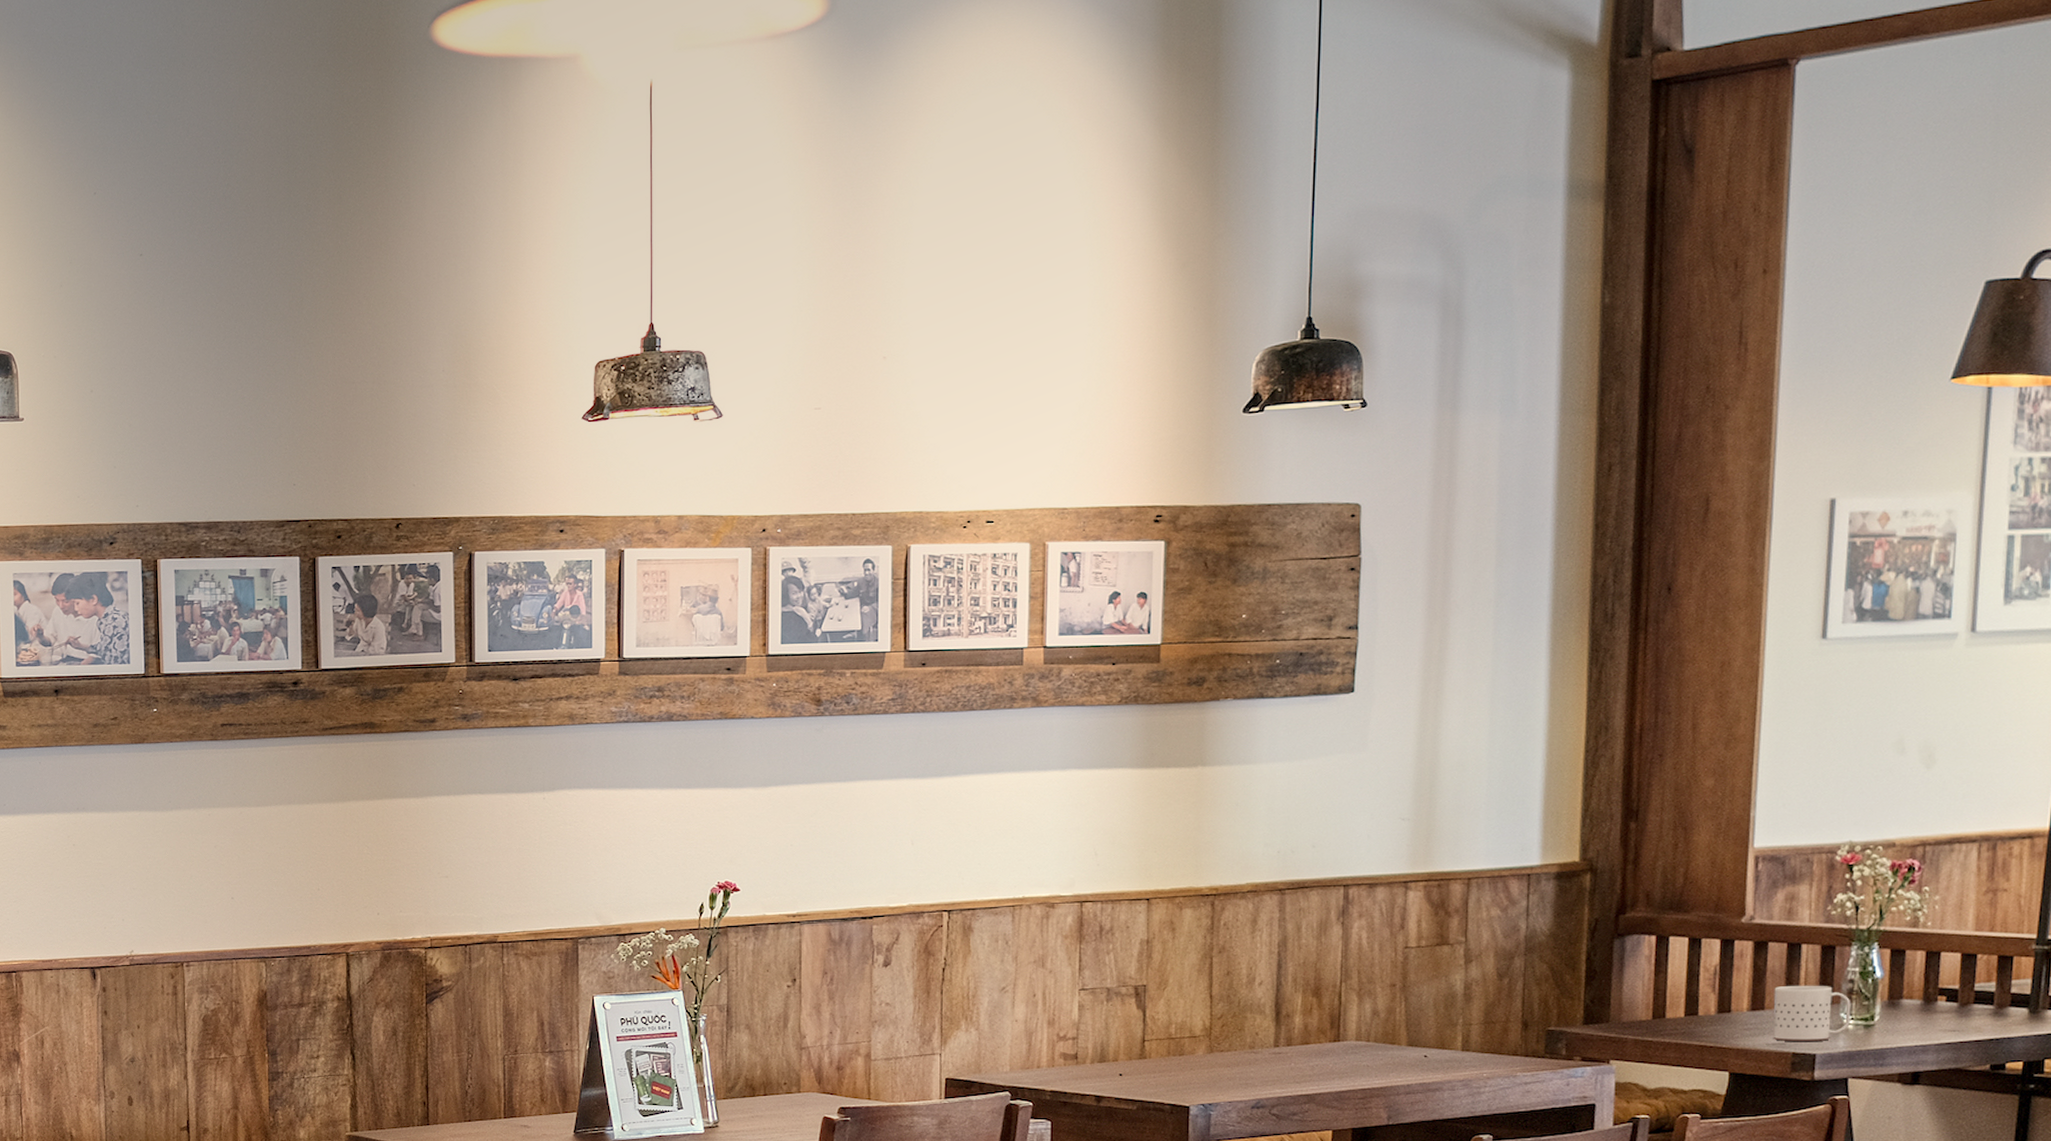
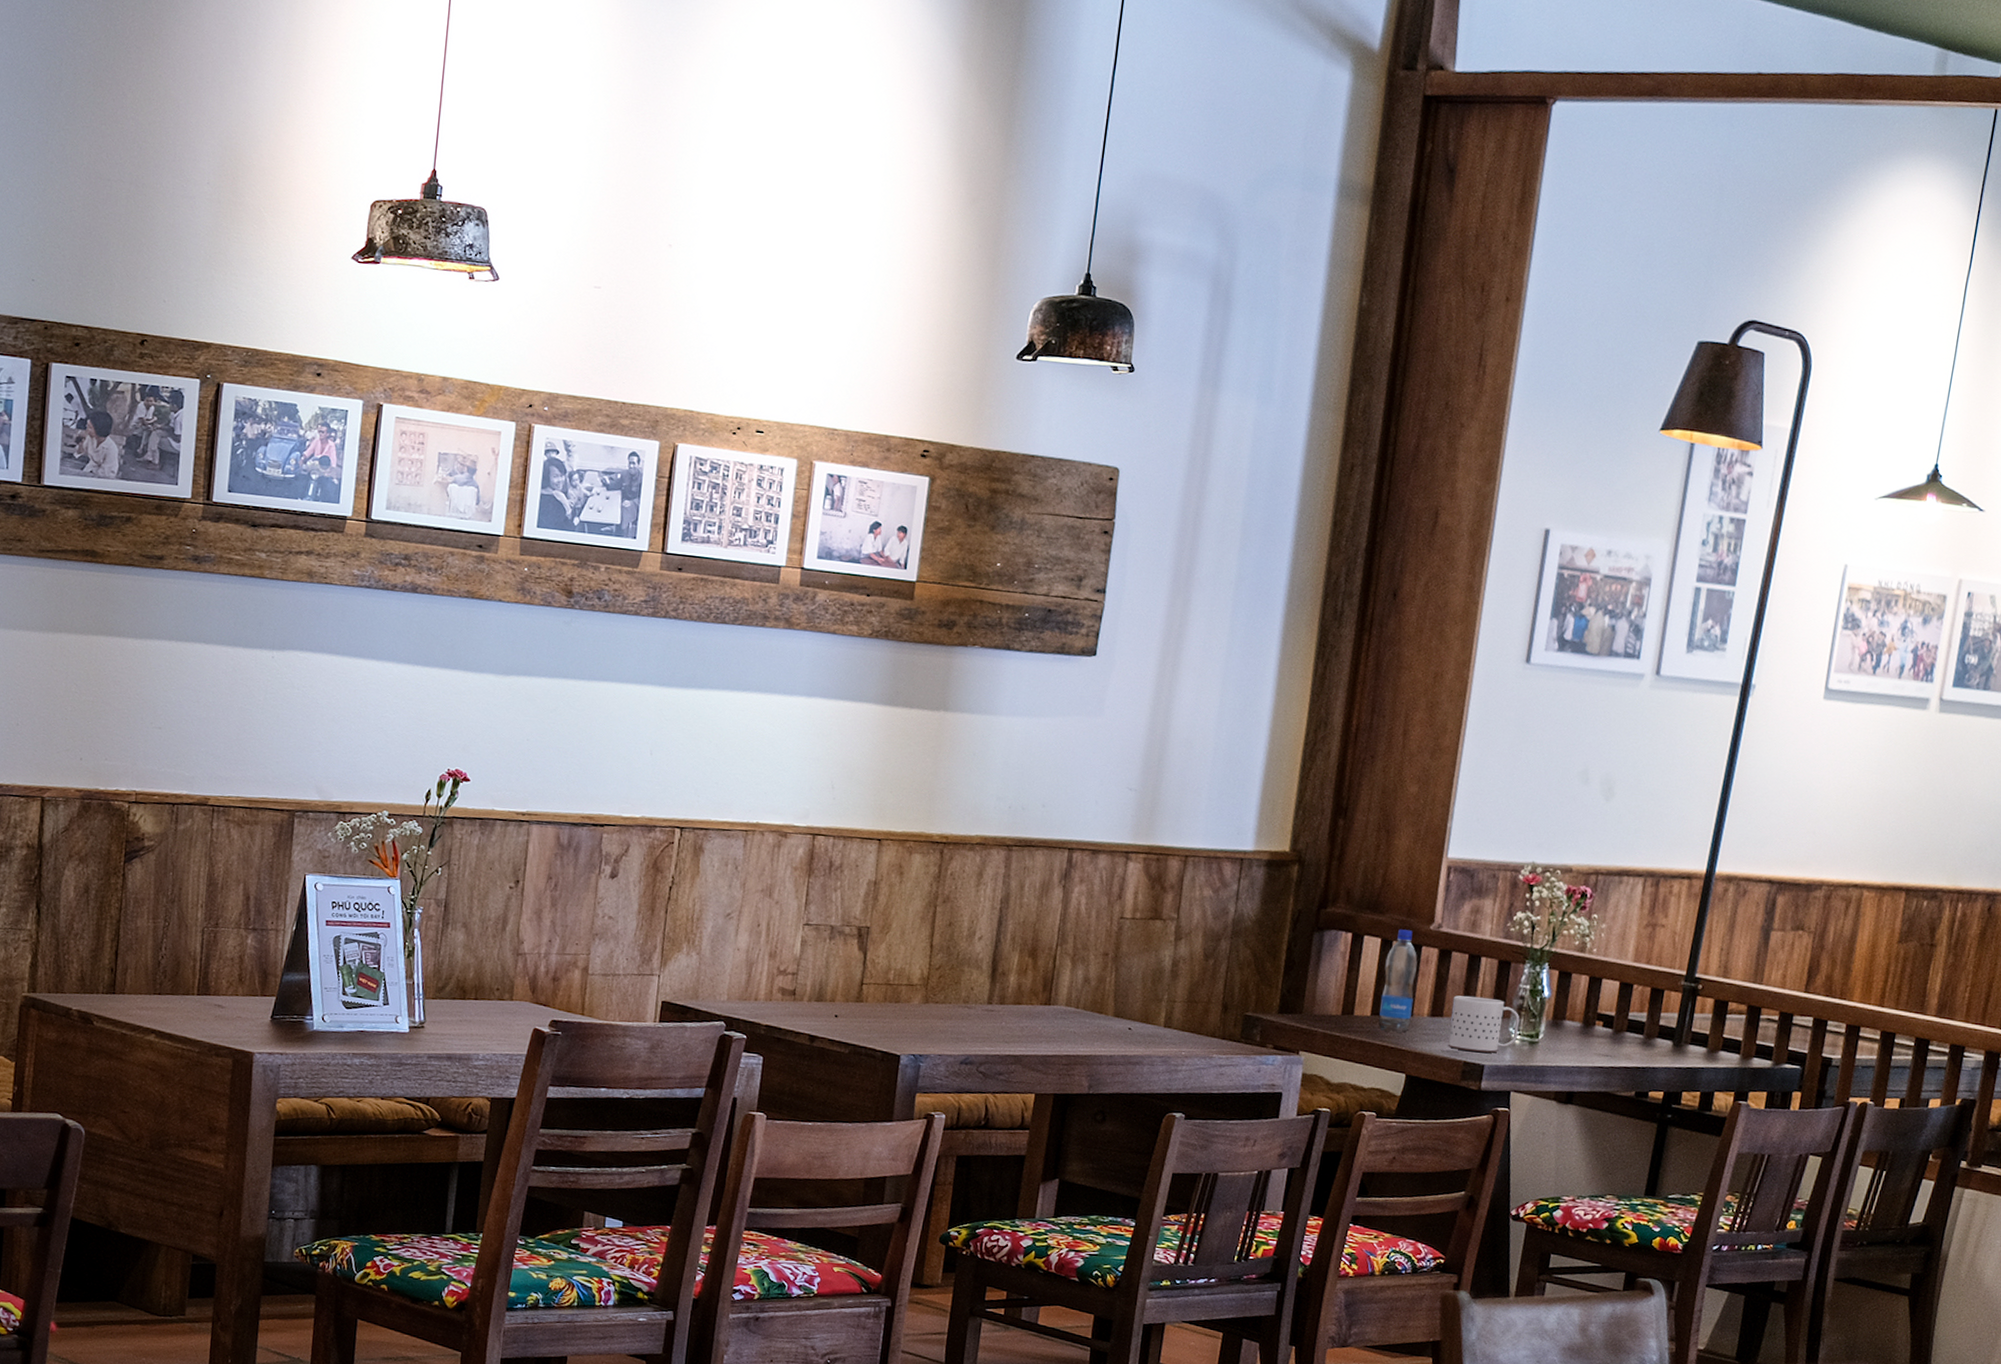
bottle: none [1693,926,1731,1033] -> present [1378,929,1418,1035]

